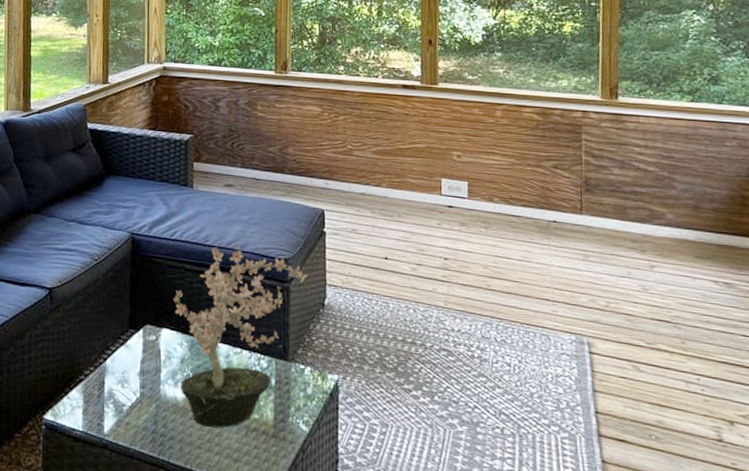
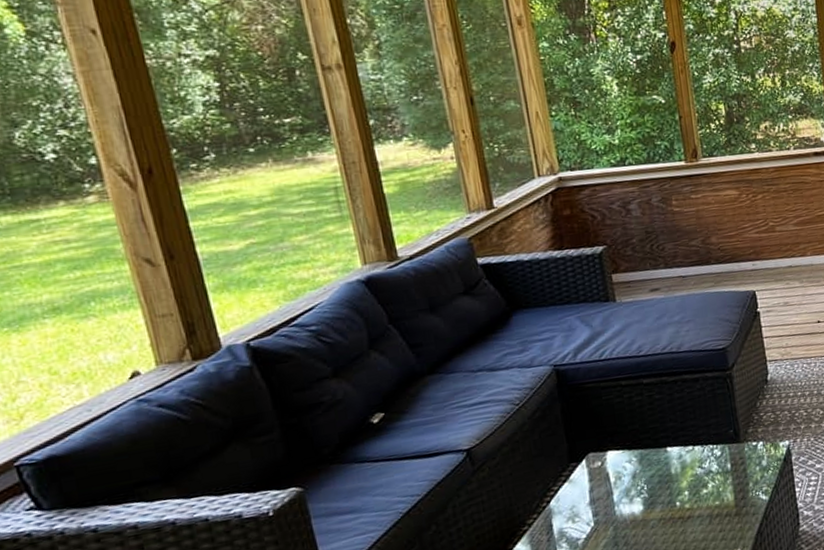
potted plant: present [173,245,309,428] -> none [613,348,749,530]

